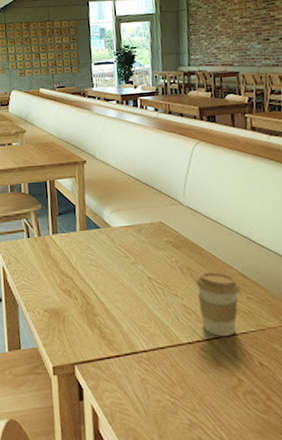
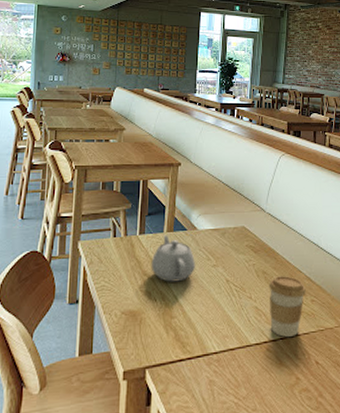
teapot: none [67,234,114,281] -> present [151,235,196,282]

